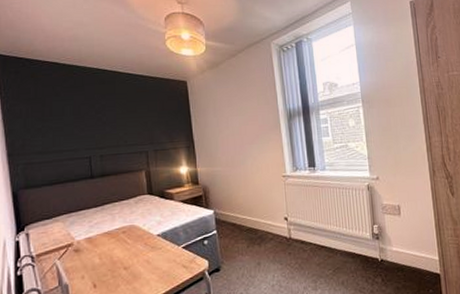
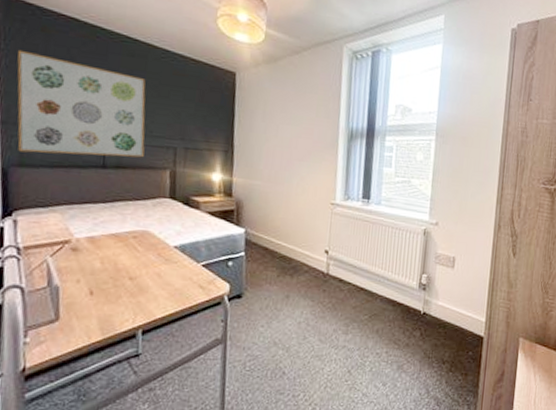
wall art: none [16,95,122,176] -> present [17,49,146,158]

